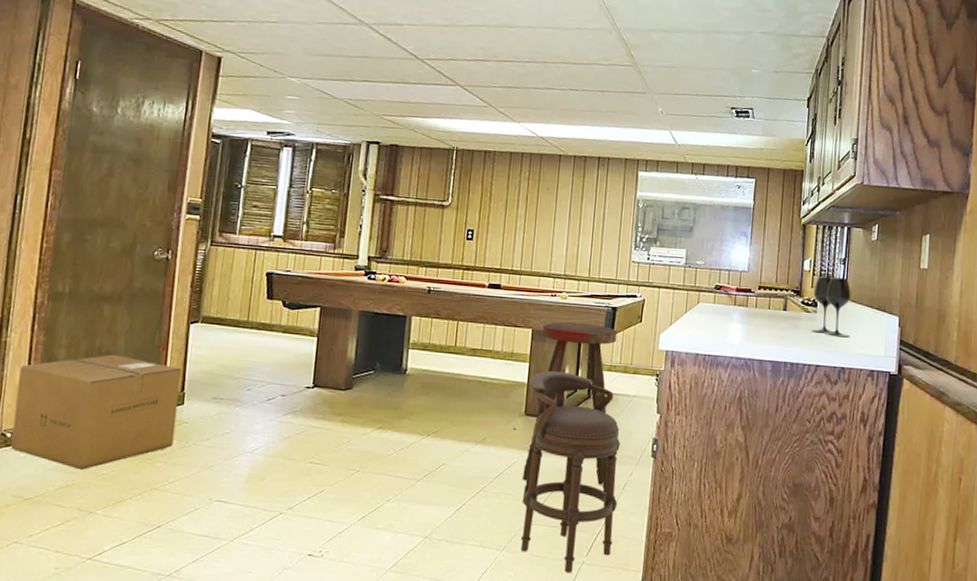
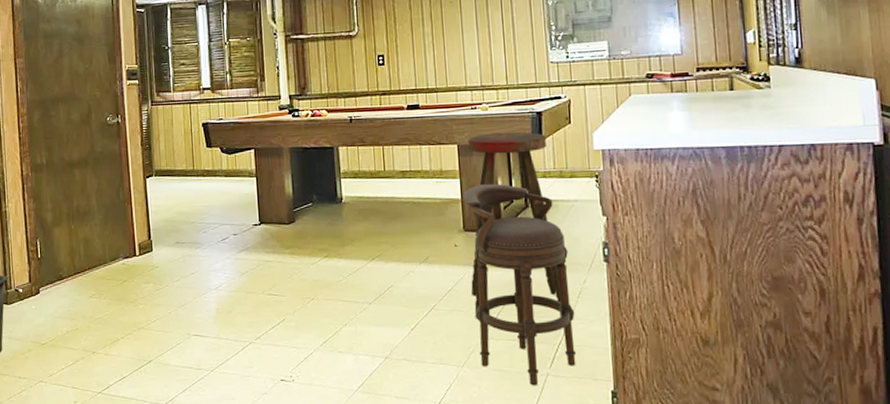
box: present [10,354,182,469] -> none [20,212,150,315]
wine glass: present [812,276,851,338] -> none [763,44,816,112]

